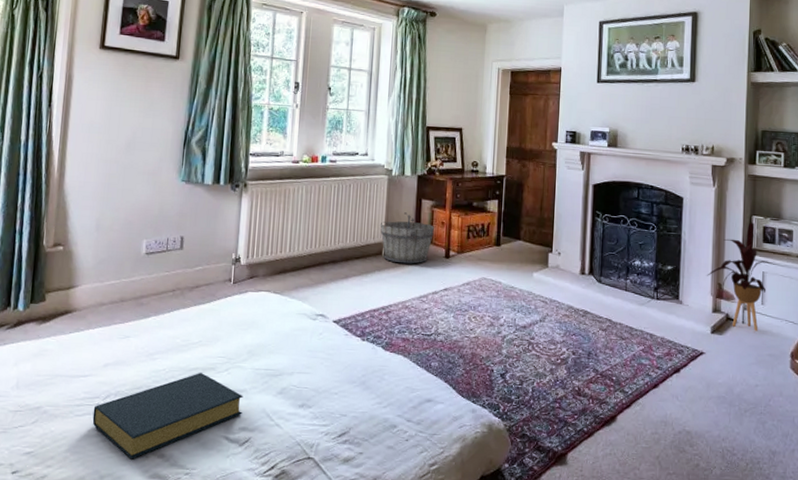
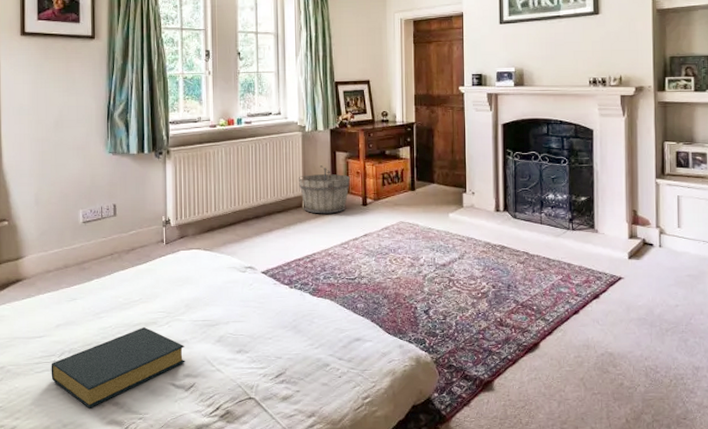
house plant: present [707,222,773,332] -> none [621,148,688,254]

